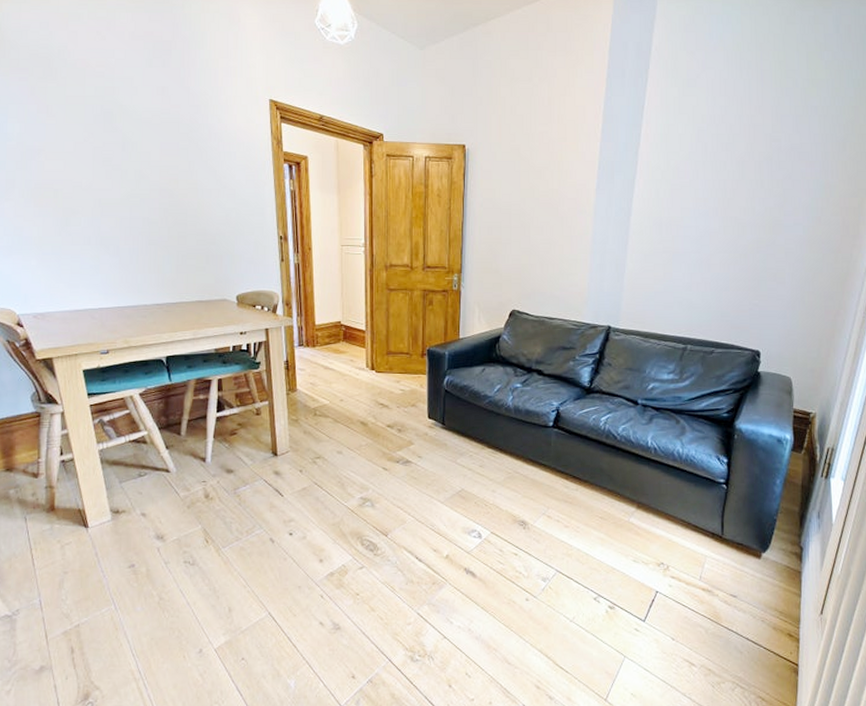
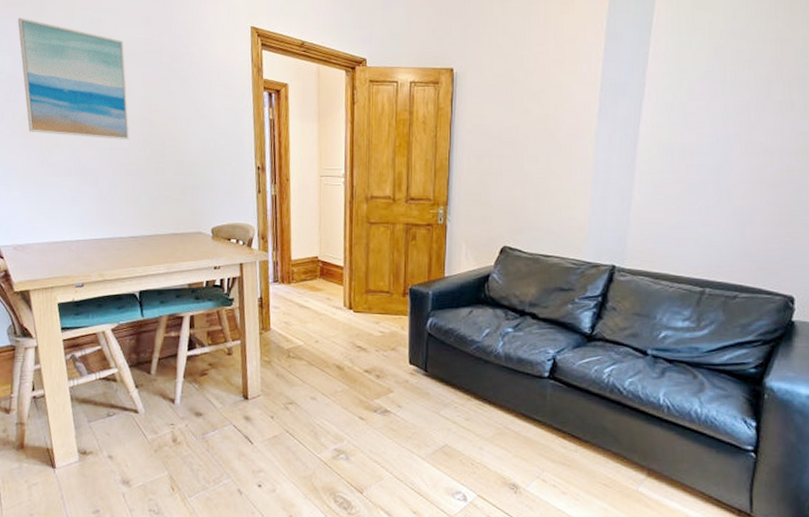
wall art: none [25,84,150,210] -> present [18,18,130,141]

